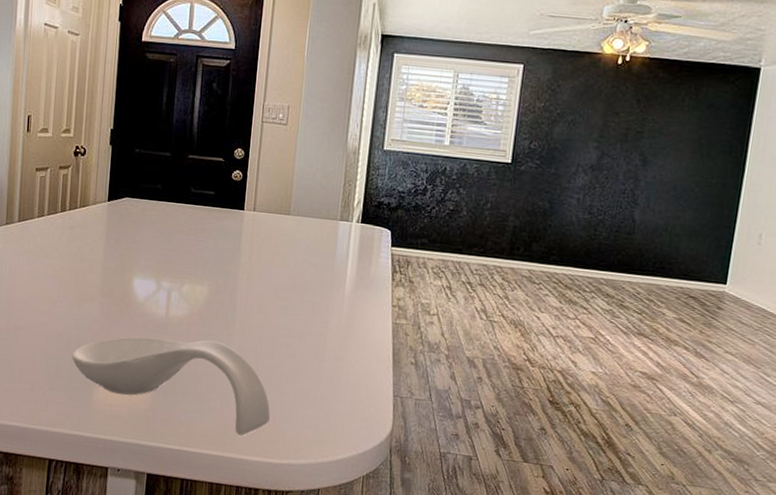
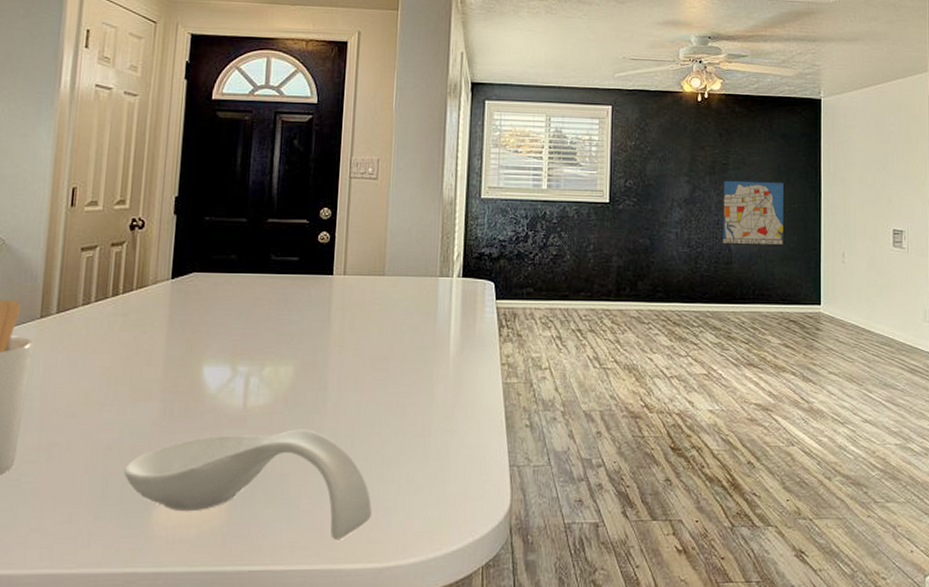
wall art: none [625,148,705,221] -> present [721,180,785,246]

